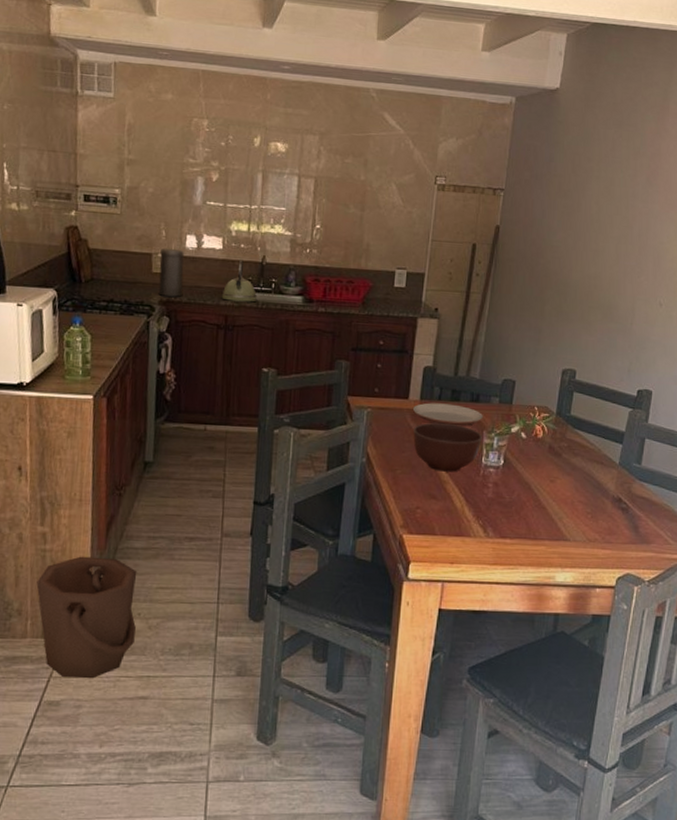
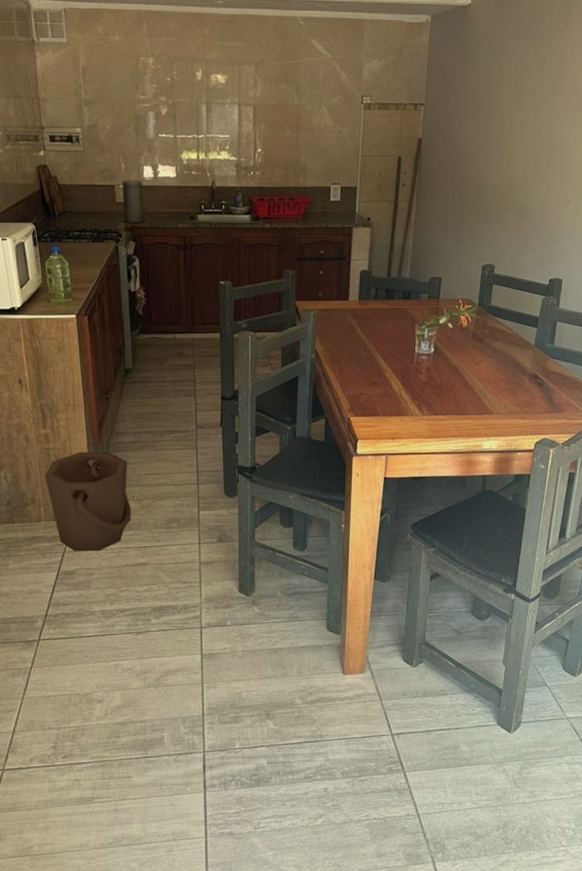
kettle: present [221,258,258,303] -> none [179,184,211,224]
plate: present [413,402,483,426] -> none [353,302,414,321]
bowl: present [413,422,483,472] -> none [355,319,415,361]

